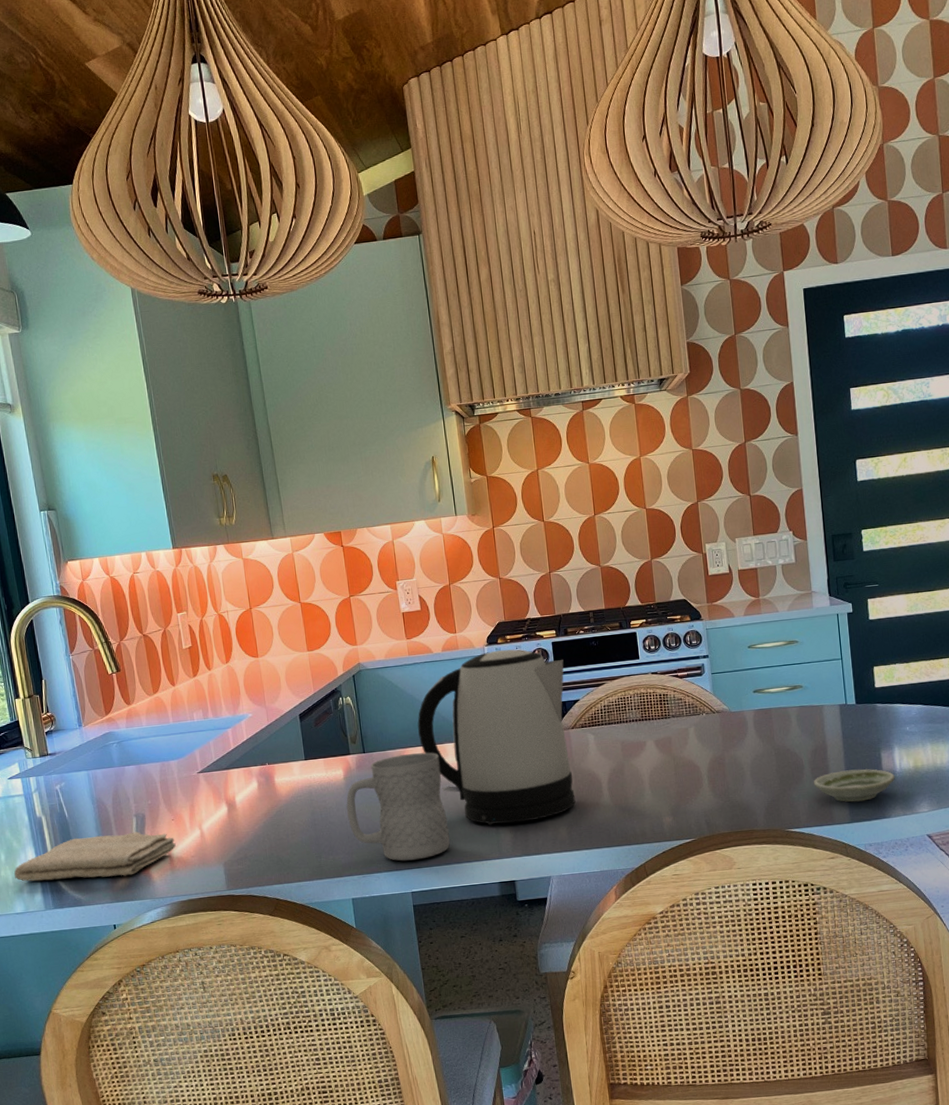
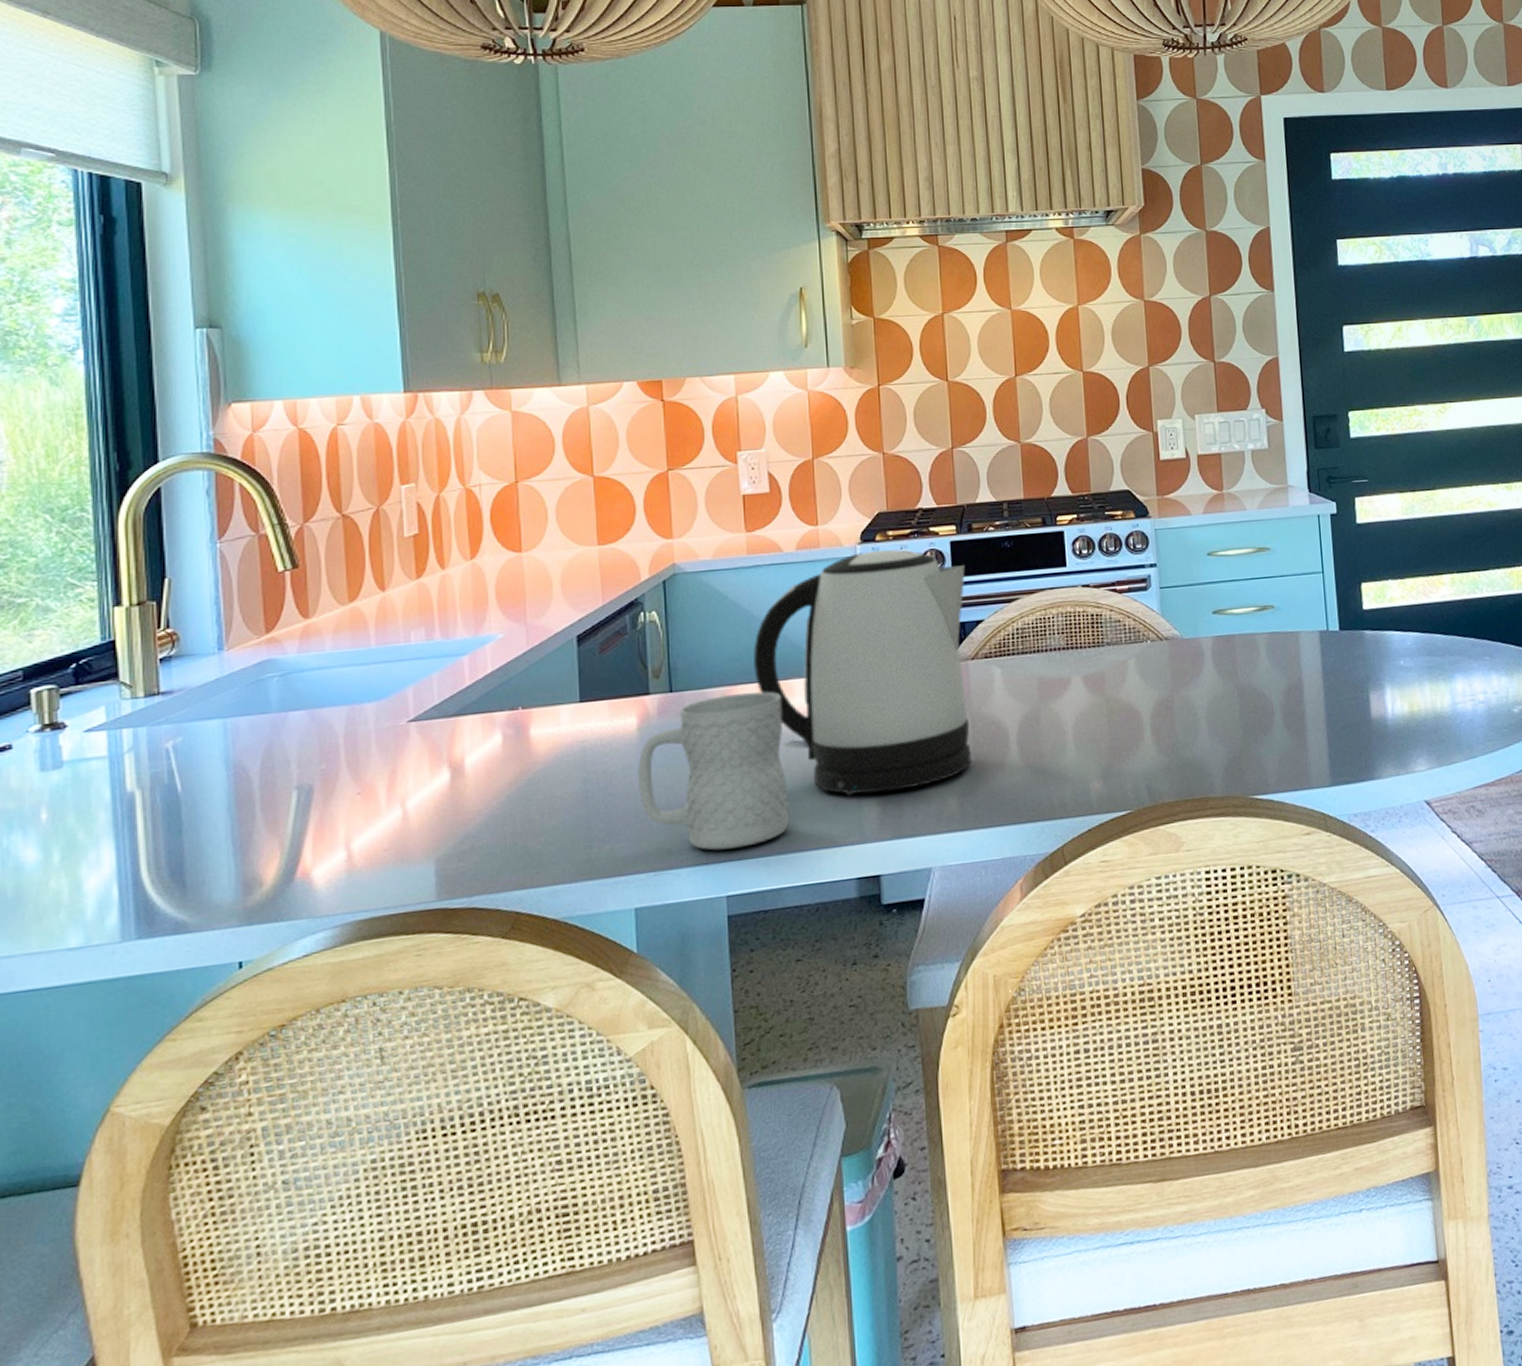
washcloth: present [13,831,176,882] -> none [72,812,360,896]
saucer: present [813,768,895,802] -> none [1285,714,1386,759]

